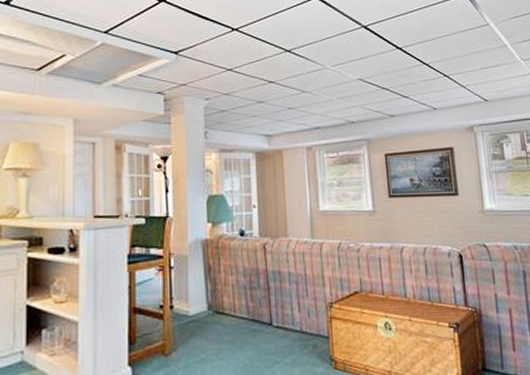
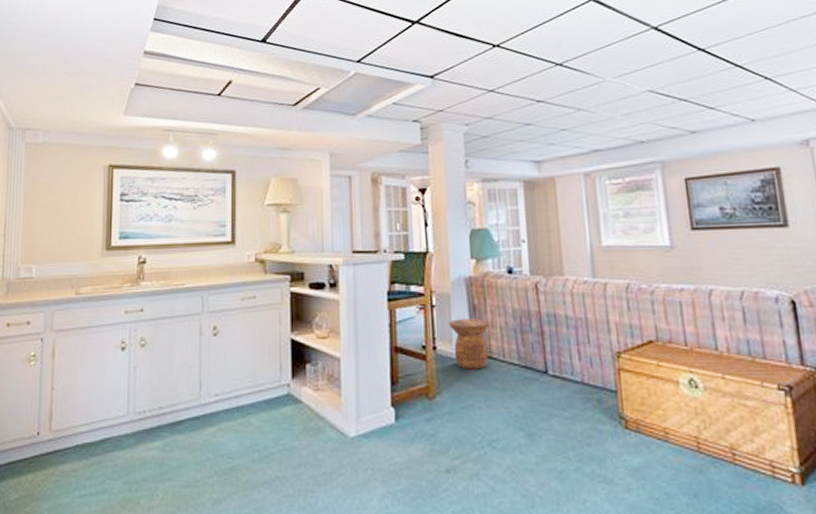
side table: none [186,278,224,326] -> present [449,318,491,370]

